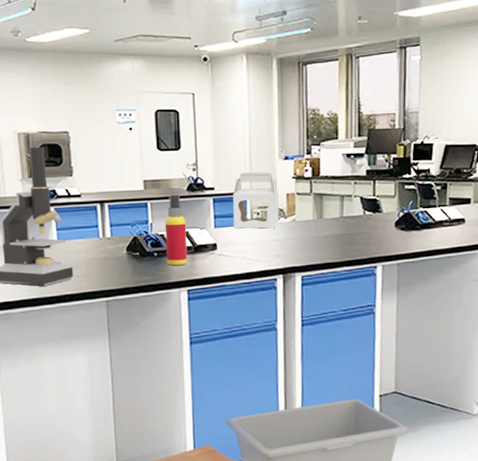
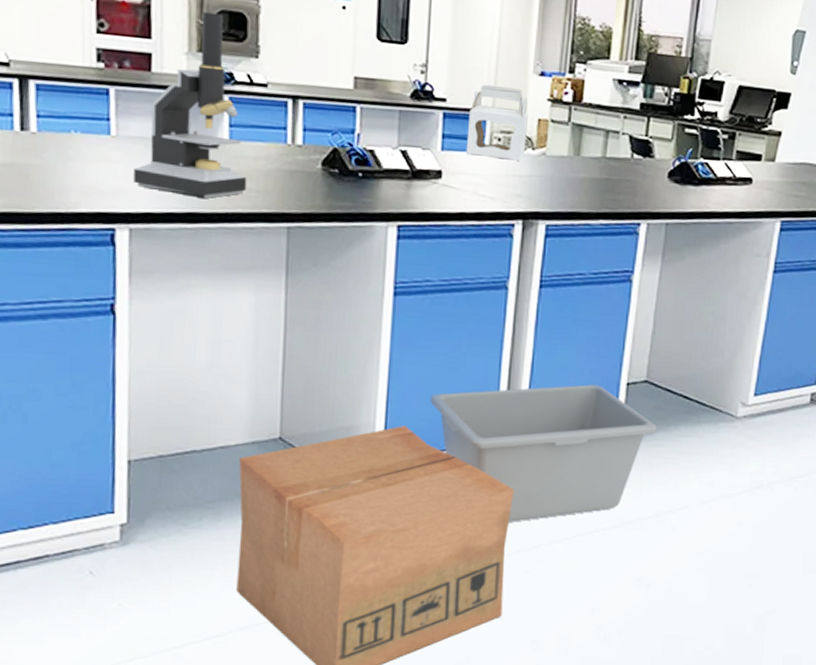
spray bottle: present [164,194,188,266] -> none [373,100,405,193]

